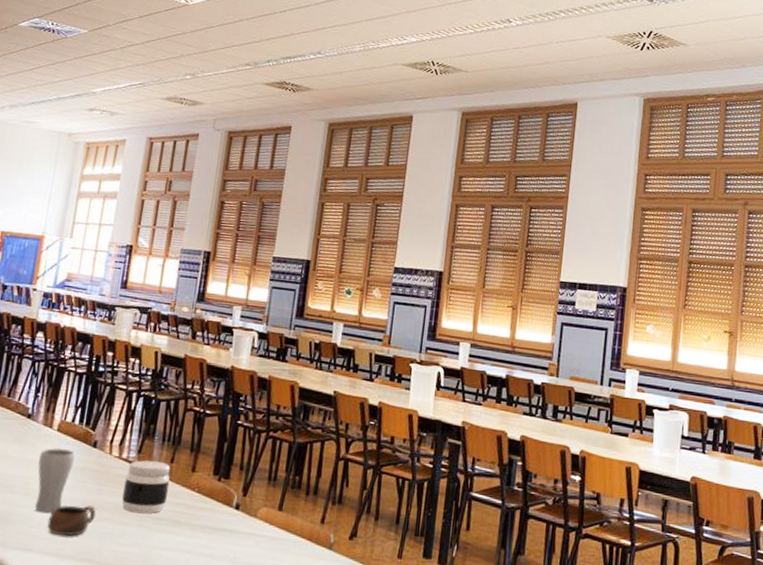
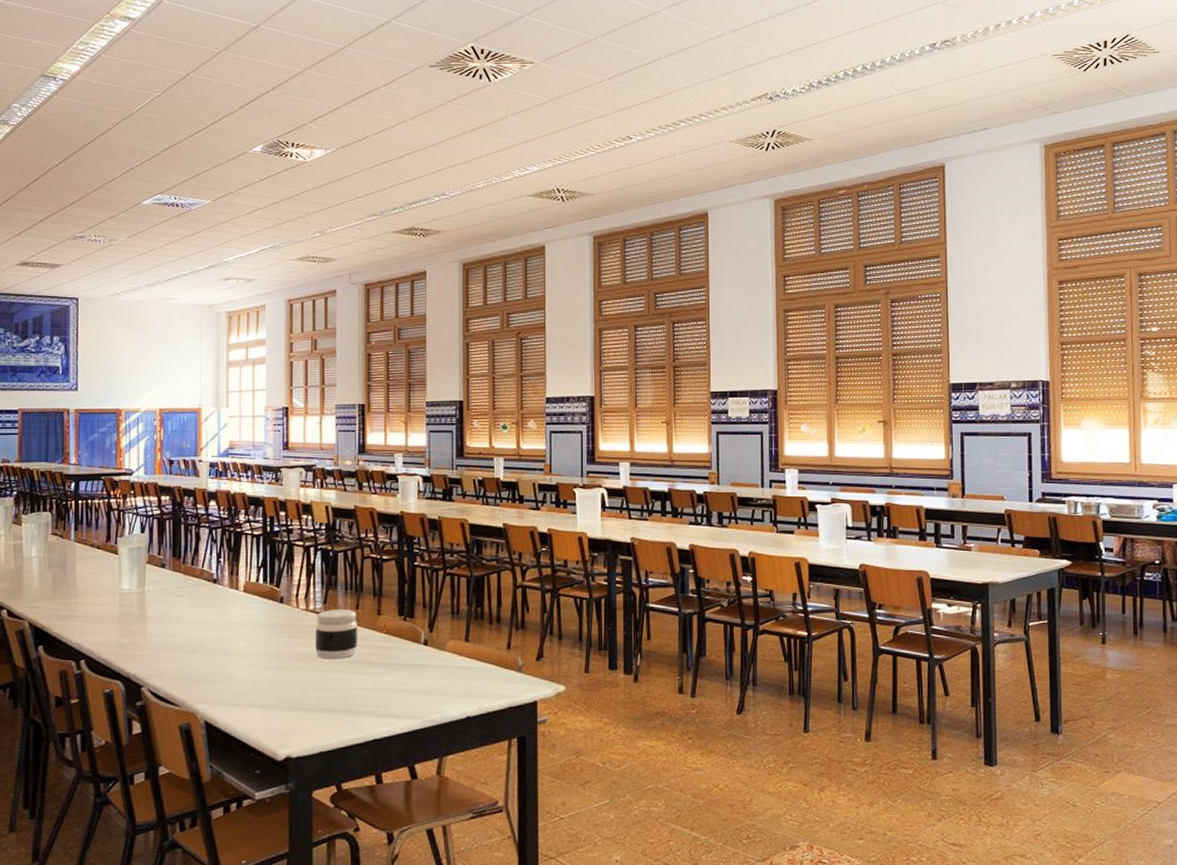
drinking glass: present [34,447,75,513] -> none [231,607,264,668]
cup: present [47,504,96,537] -> none [248,657,293,689]

